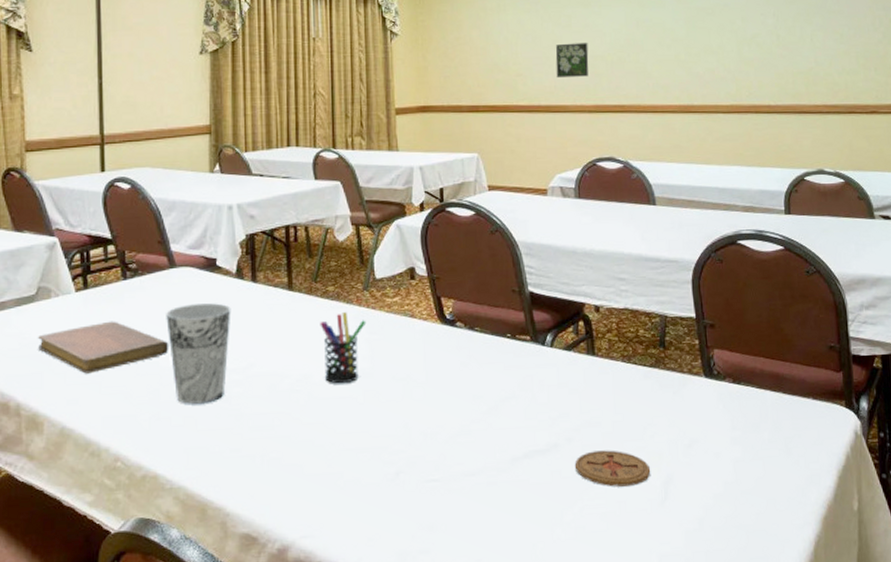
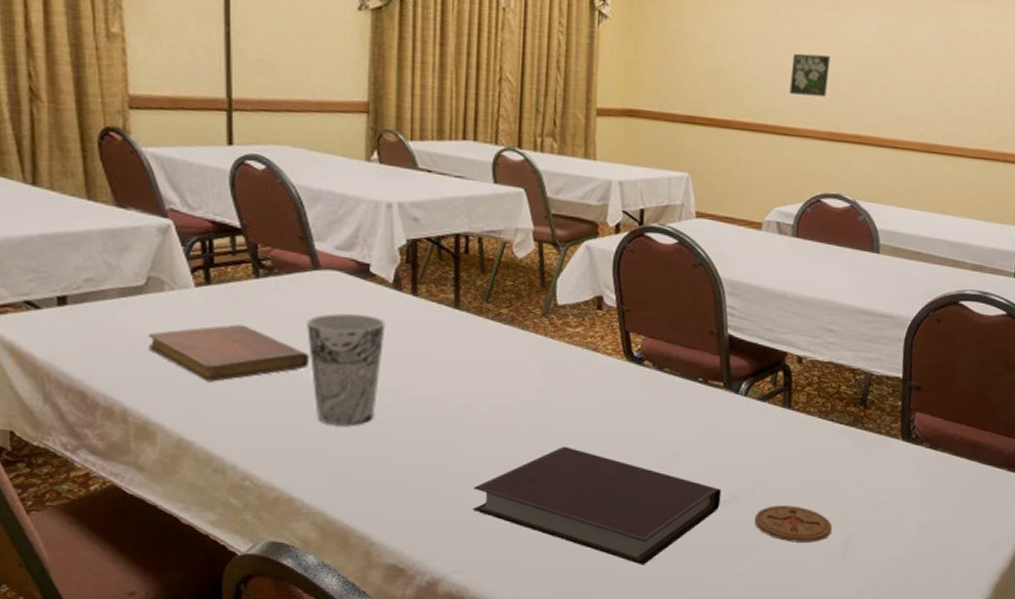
notebook: none [313,408,541,520] -> present [472,446,721,565]
pen holder: present [320,311,367,384] -> none [489,337,543,417]

